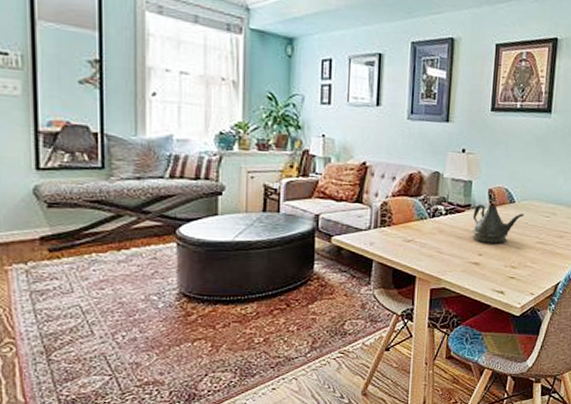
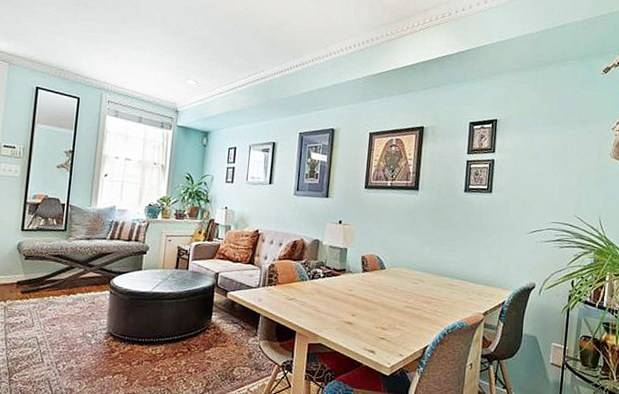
teapot: present [472,205,524,244] -> none [347,270,393,306]

